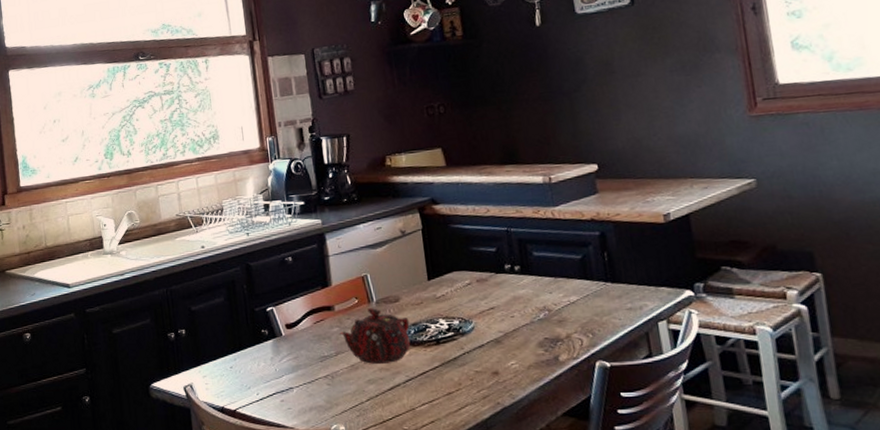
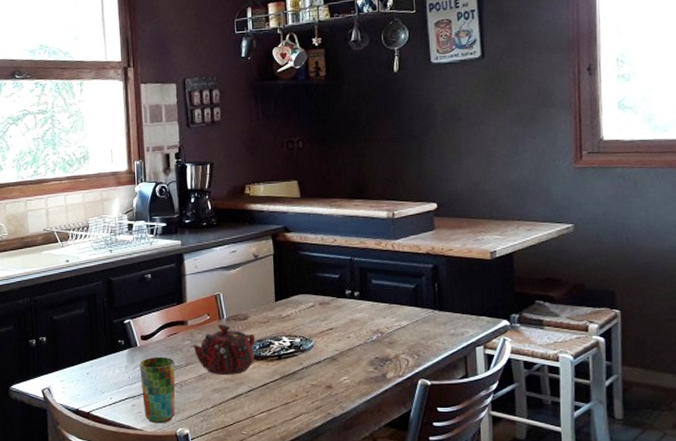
cup: none [286,346,329,421] -> present [140,357,176,424]

